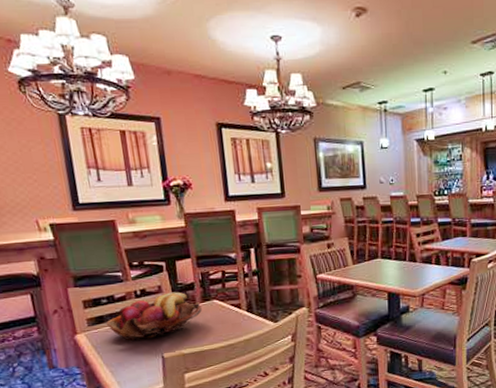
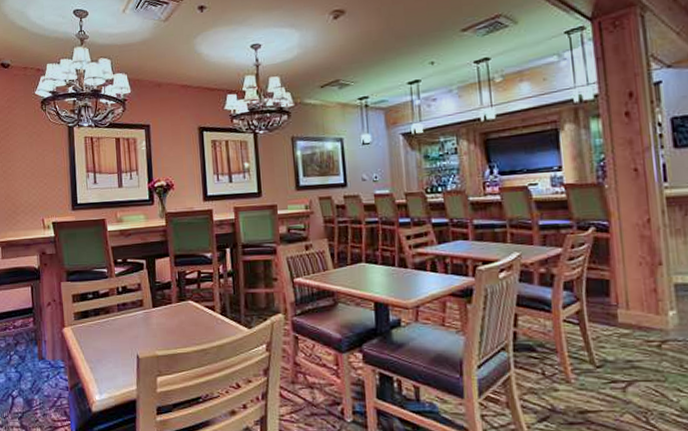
fruit basket: present [105,292,203,341] -> none [89,290,178,338]

